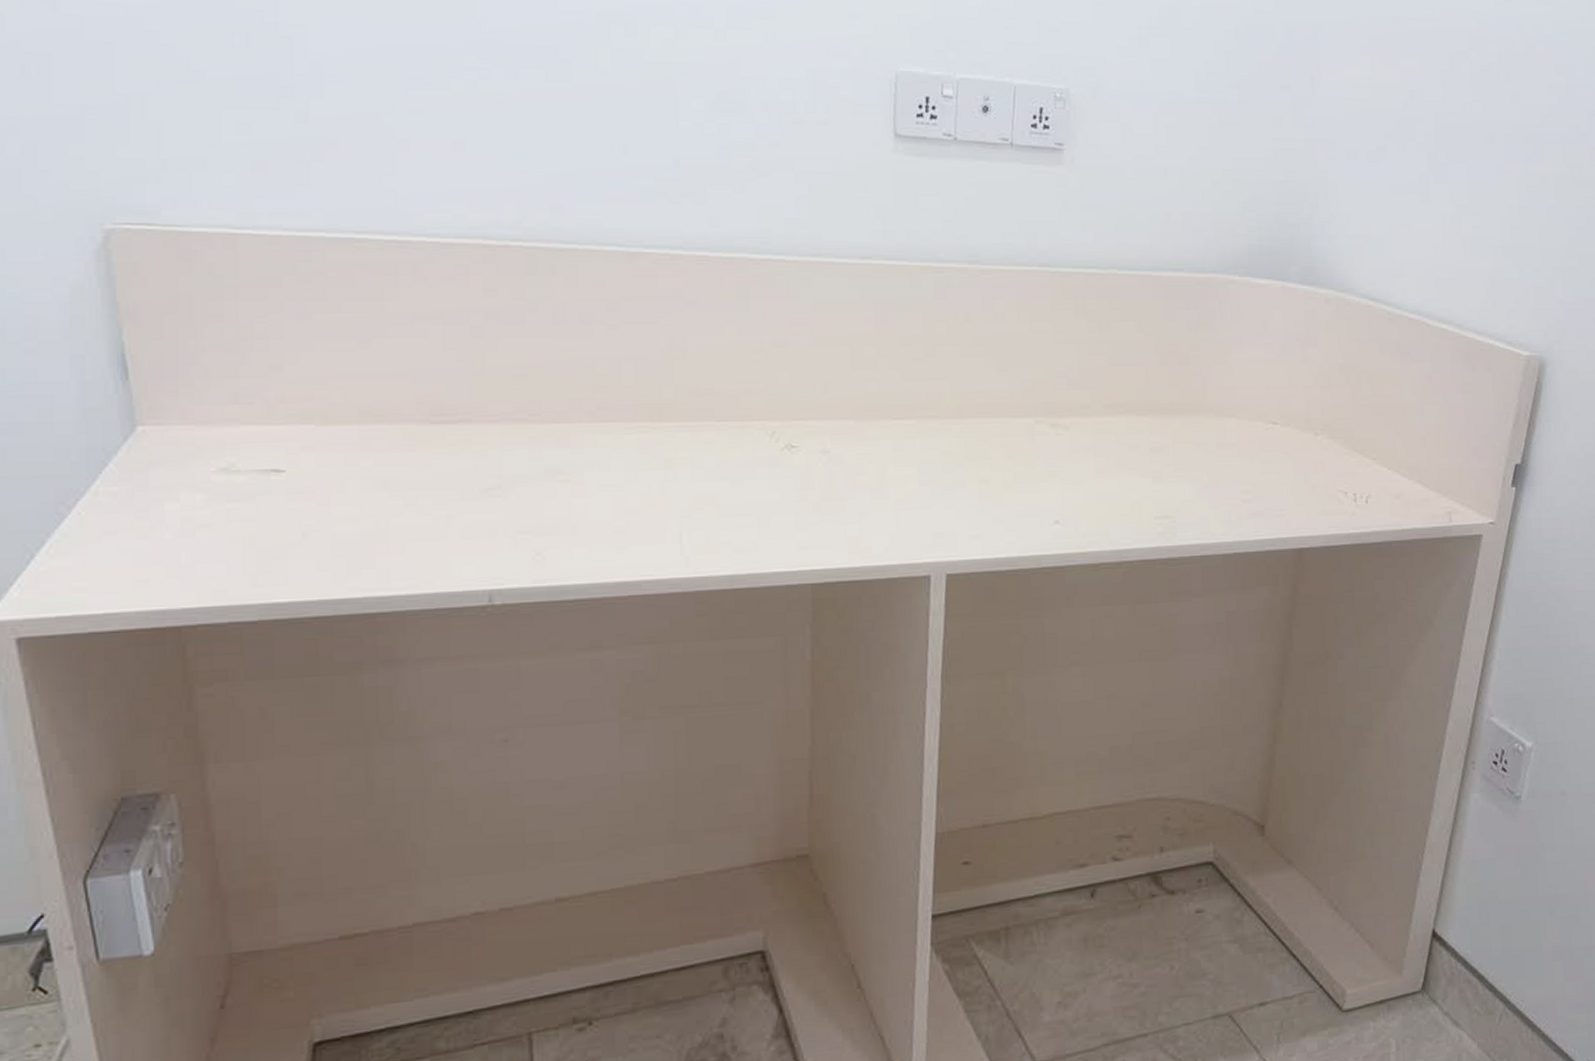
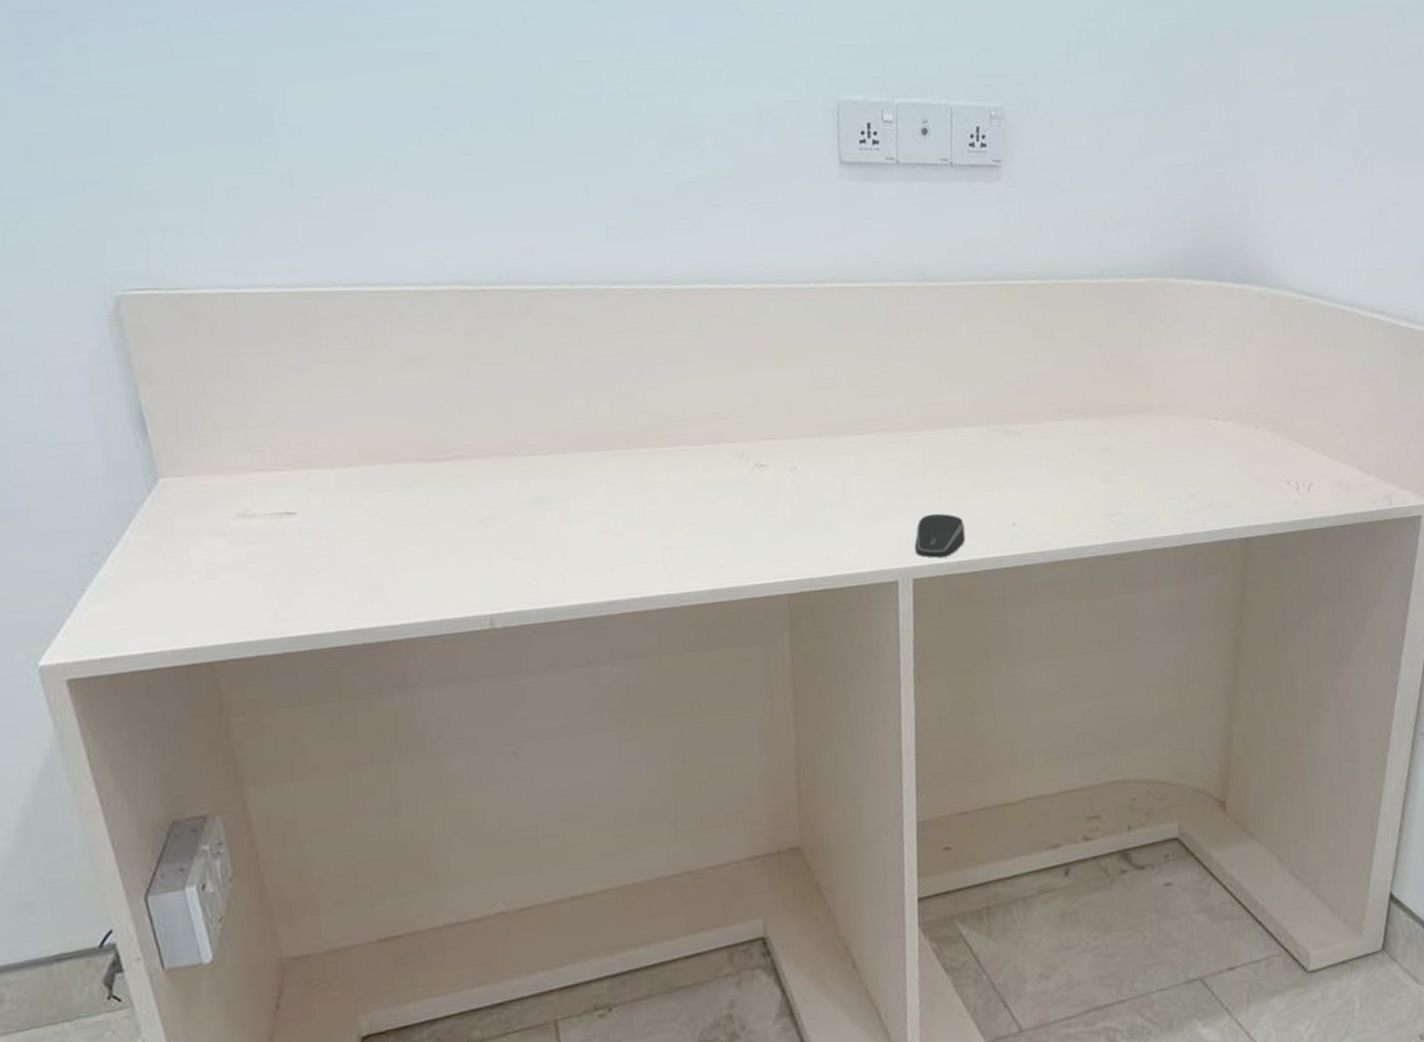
computer mouse: none [950,506,1005,553] -> present [914,513,966,558]

